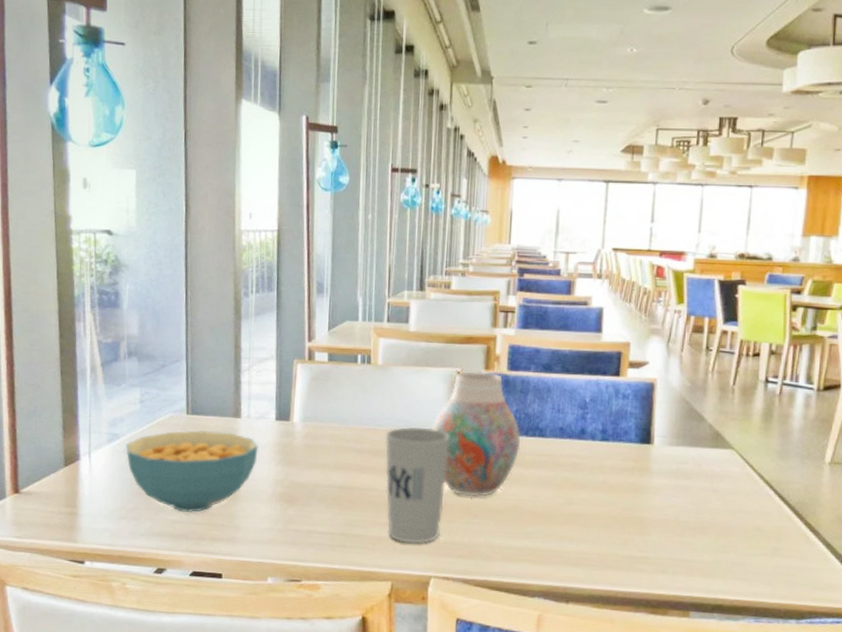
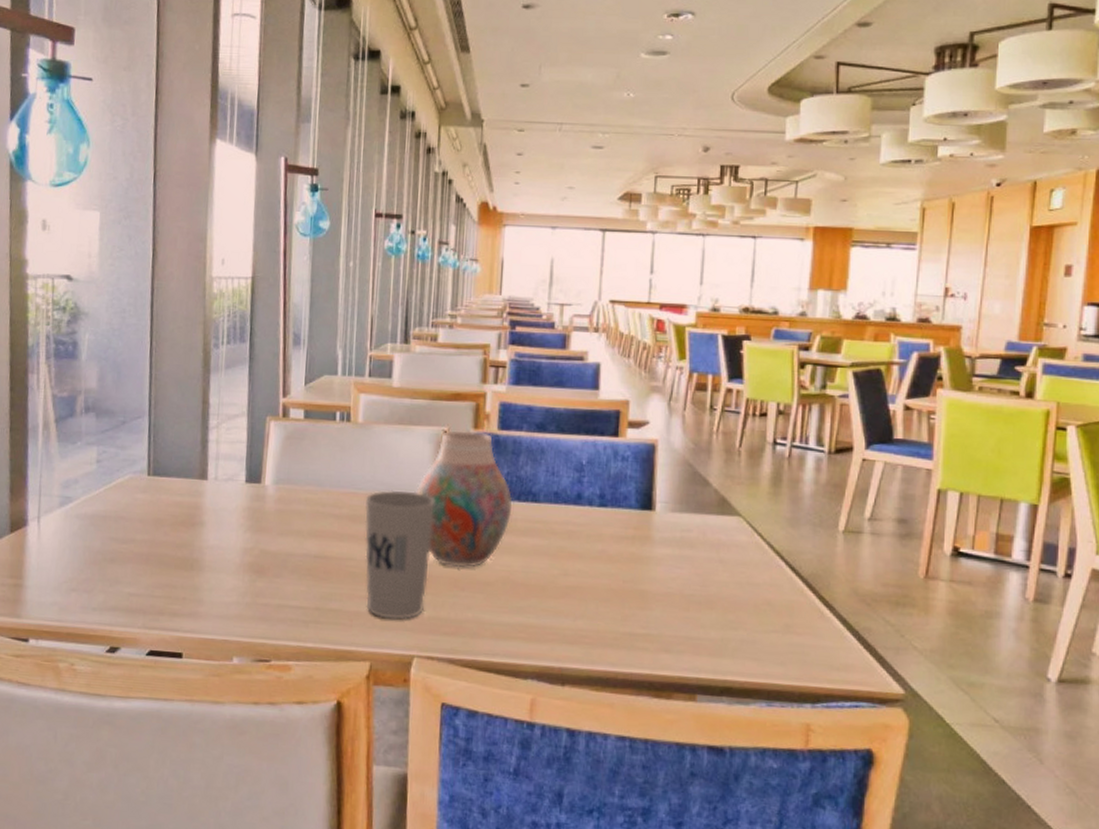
cereal bowl: present [126,429,259,513] -> none [79,492,226,585]

